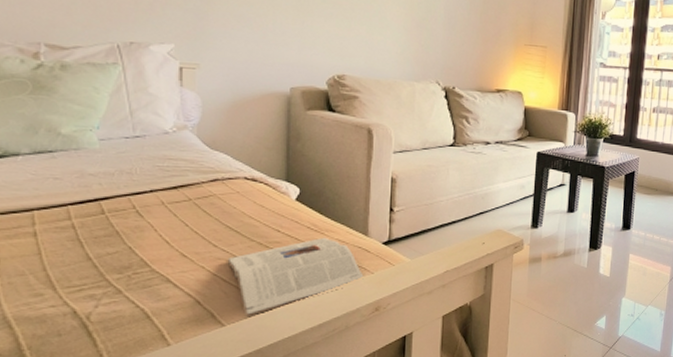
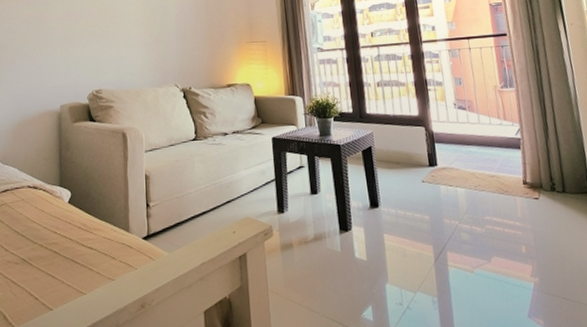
magazine: present [227,237,364,316] -> none [16,236,129,317]

